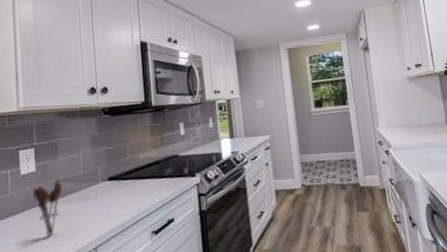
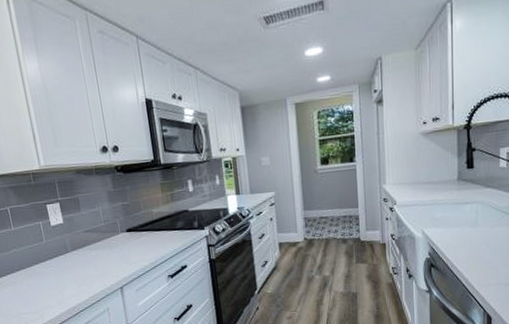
utensil holder: present [33,177,63,237] -> none [63,228,89,278]

